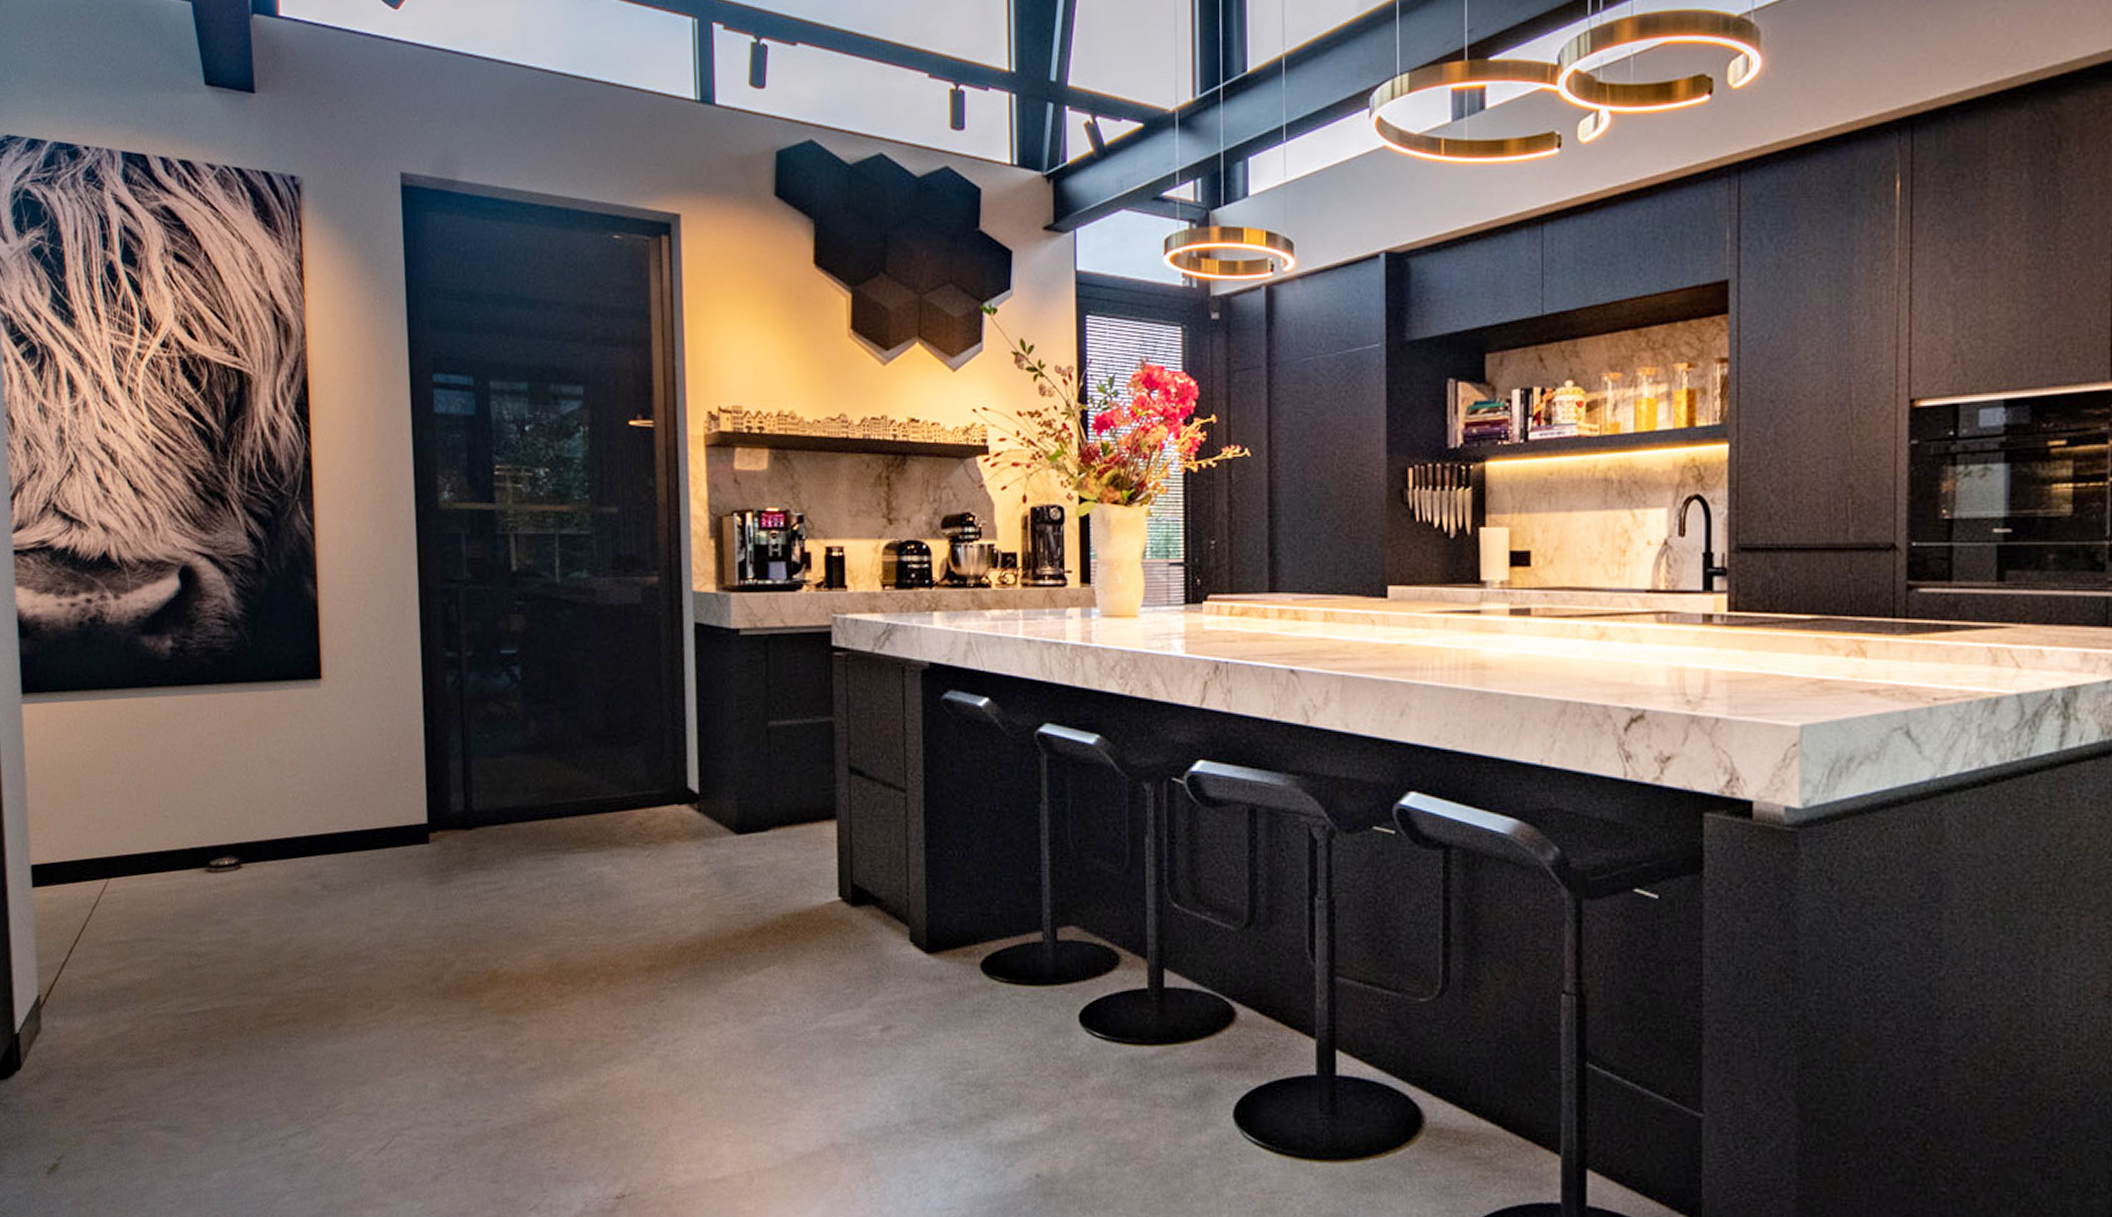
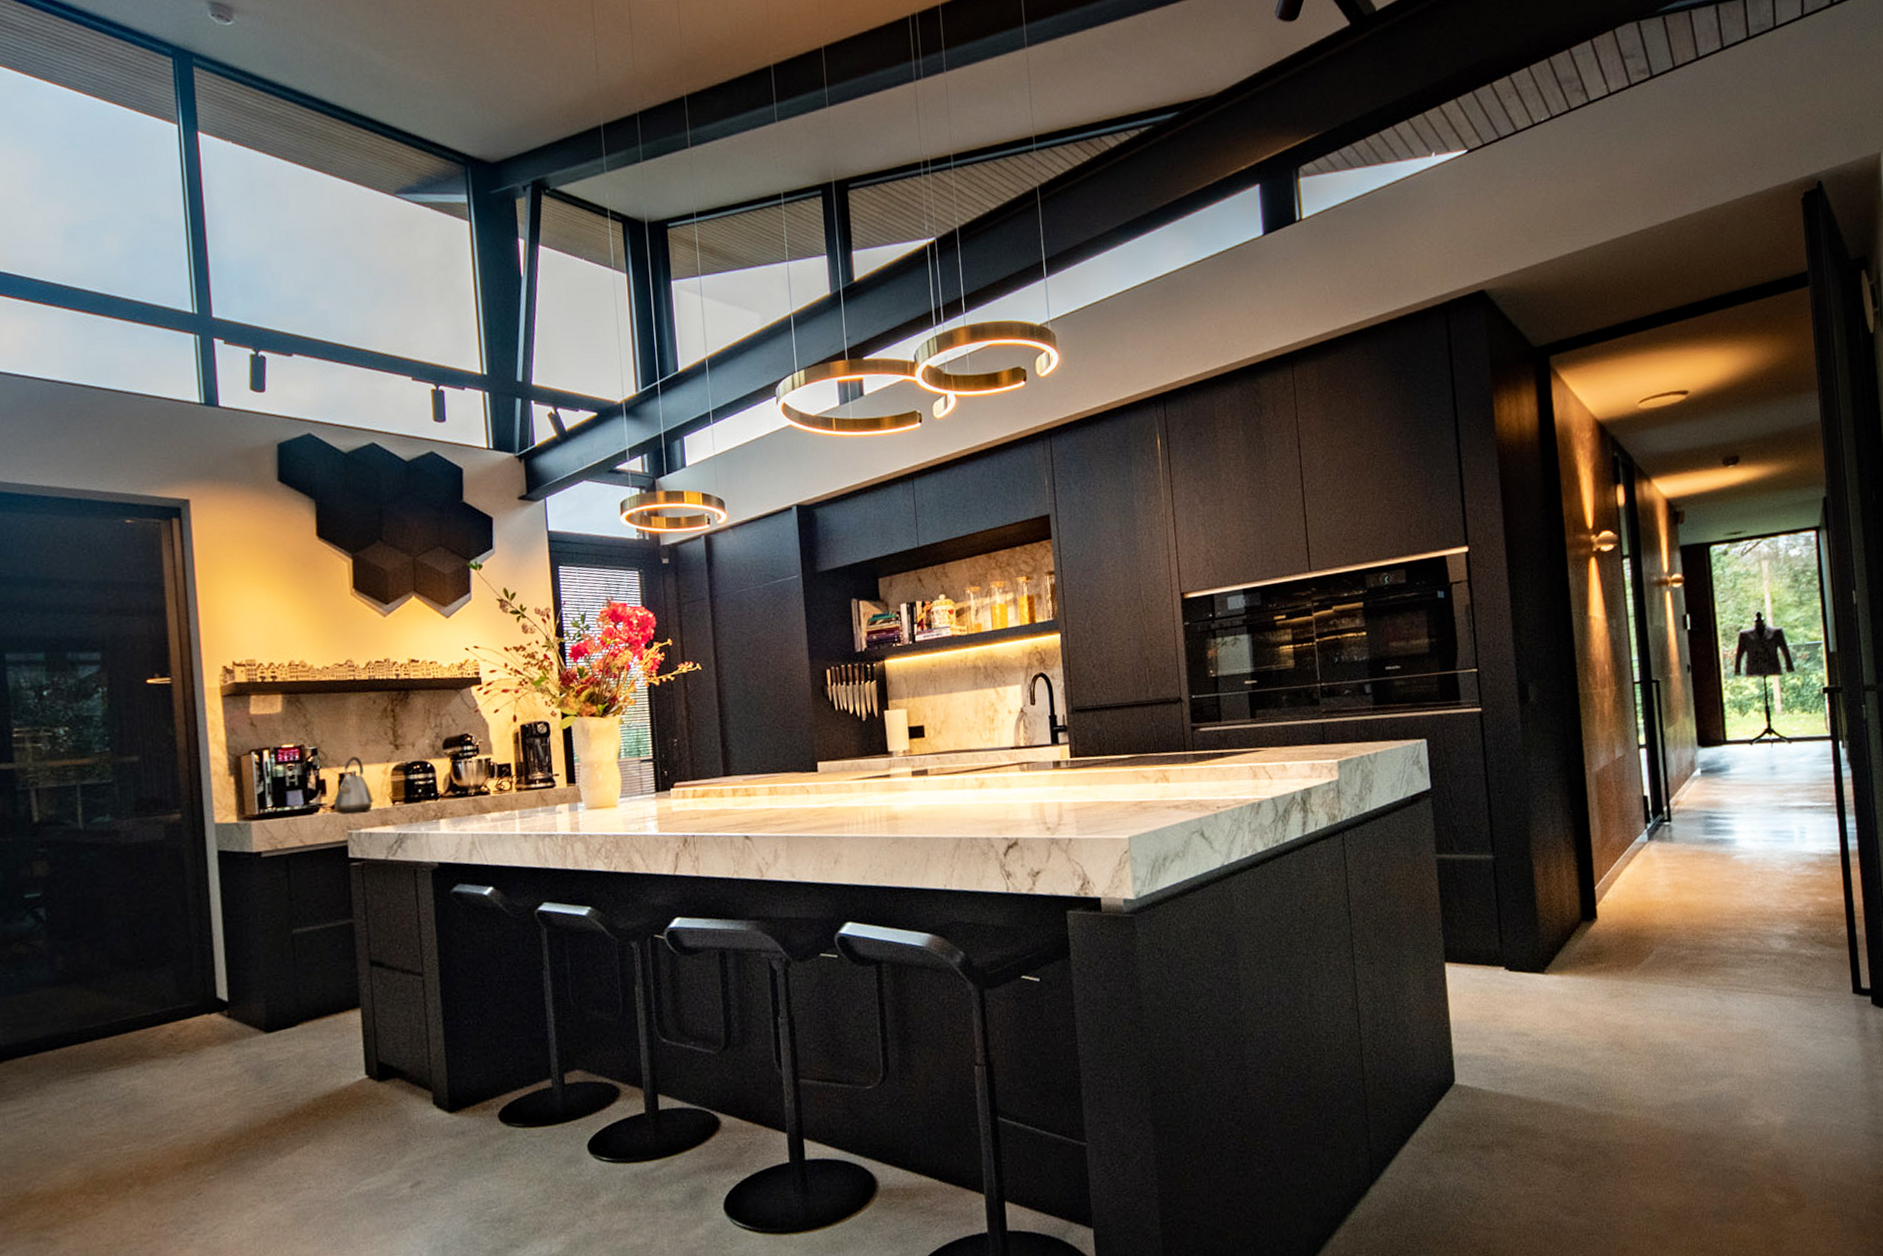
kettle: none [818,528,862,596] -> present [333,756,374,815]

